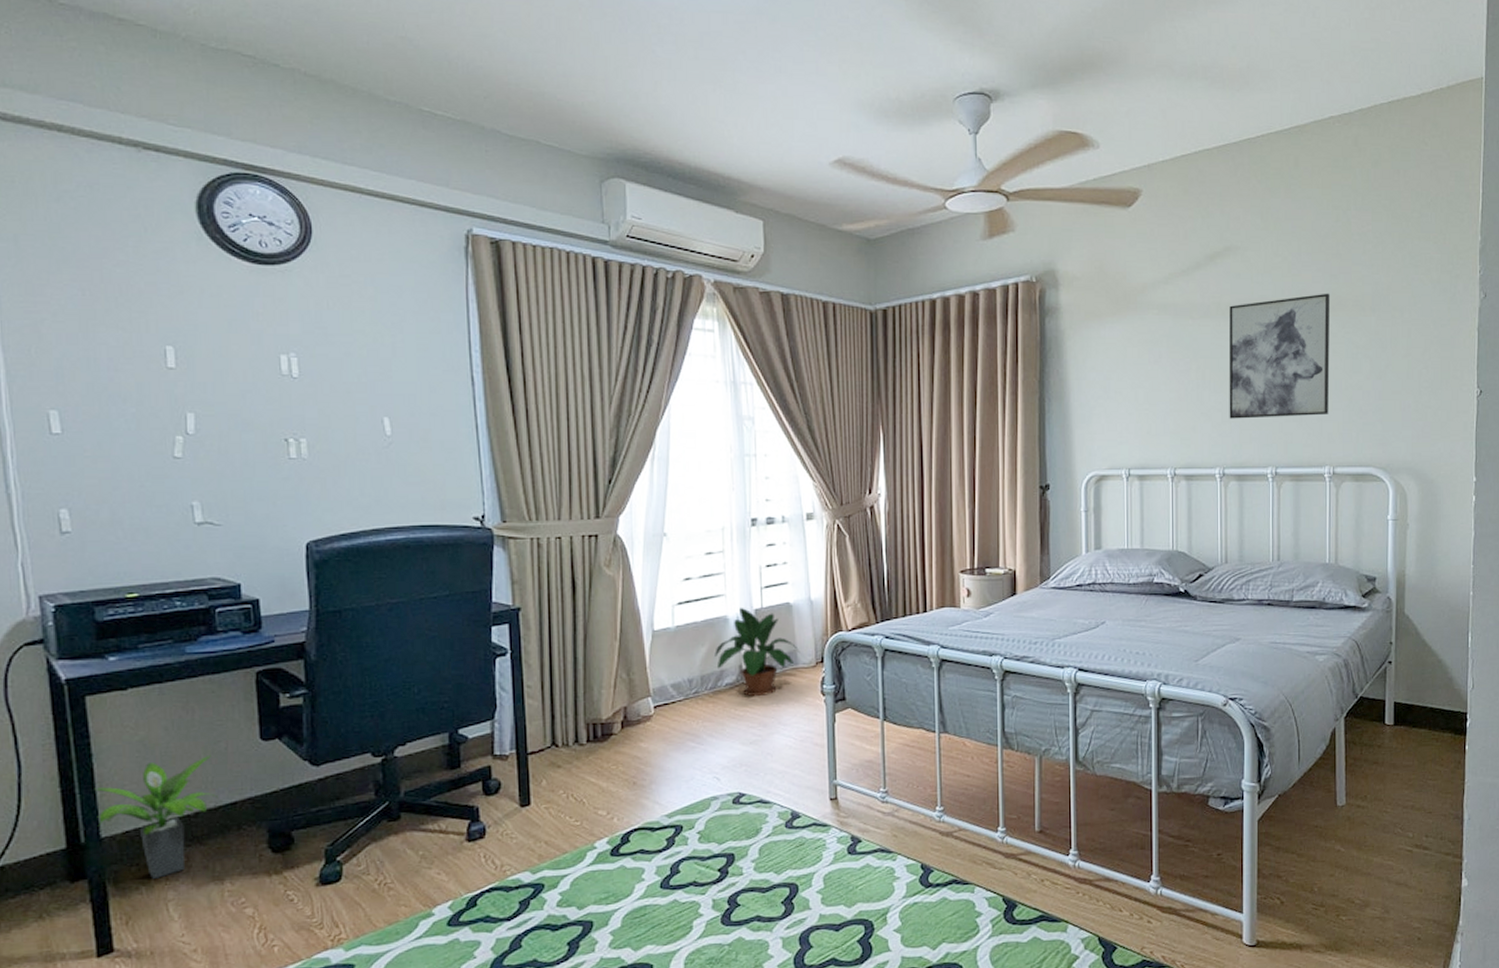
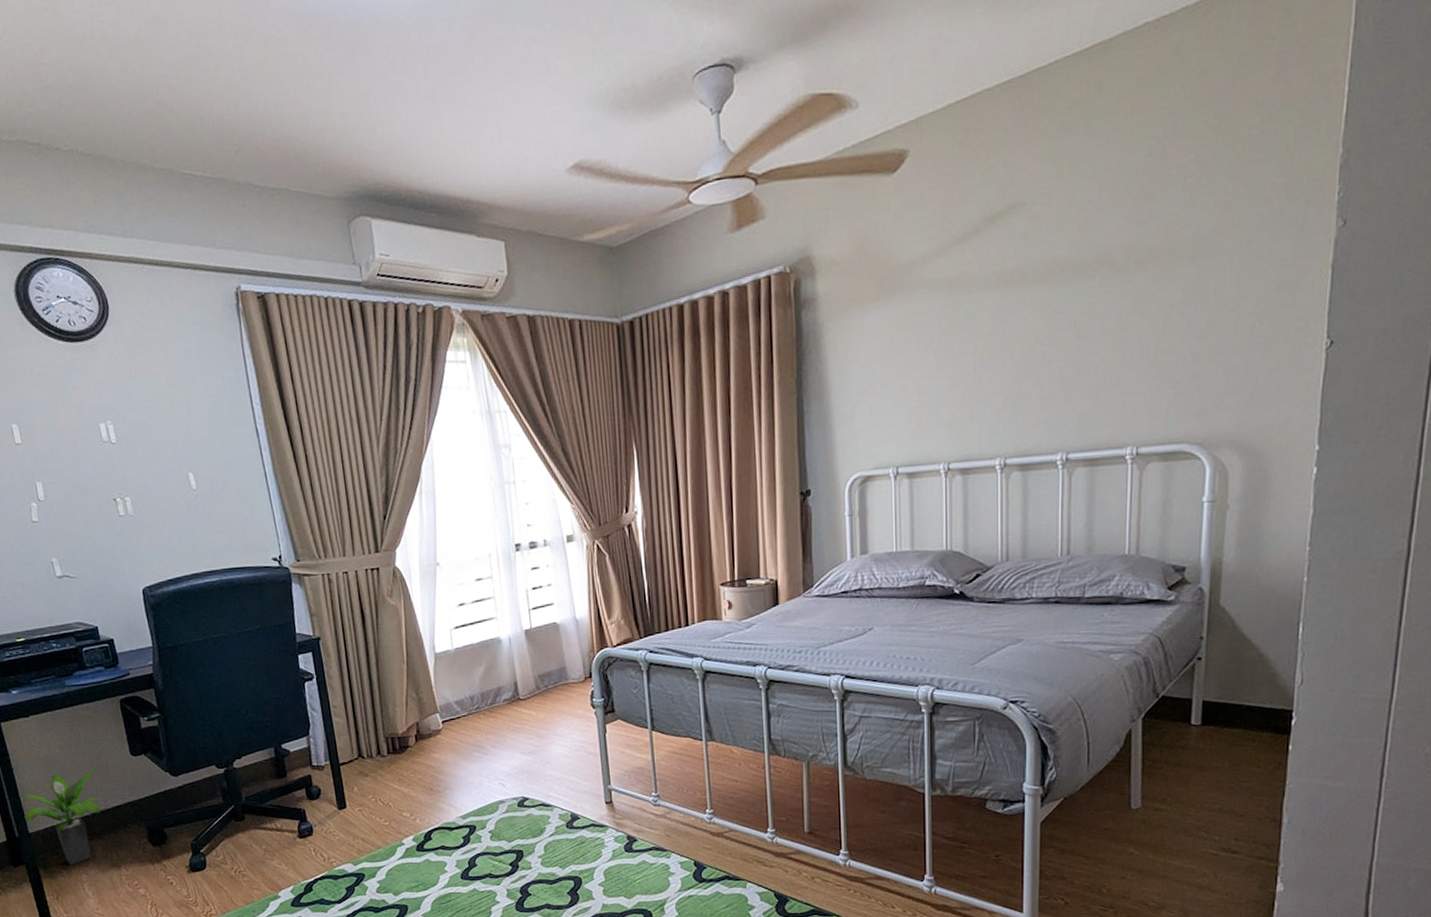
potted plant: present [715,608,800,696] -> none [491,629,570,710]
wall art: present [1228,293,1331,419] -> none [1012,243,1139,403]

